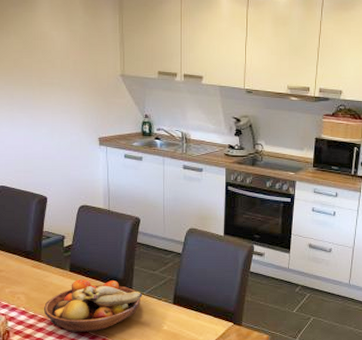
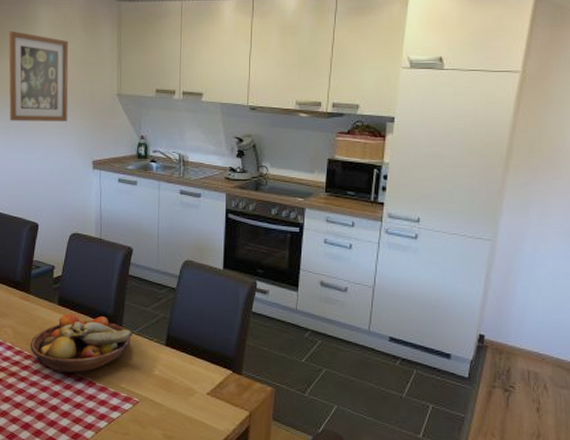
wall art: none [7,8,72,100] -> present [8,31,69,121]

